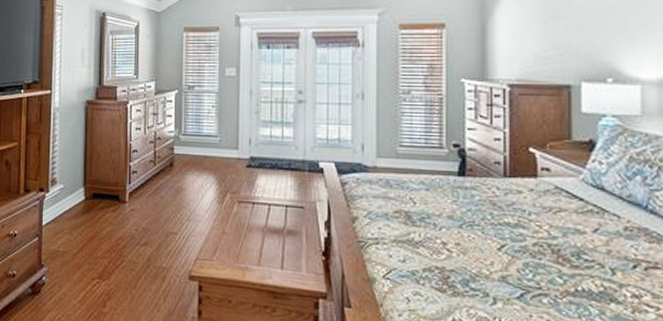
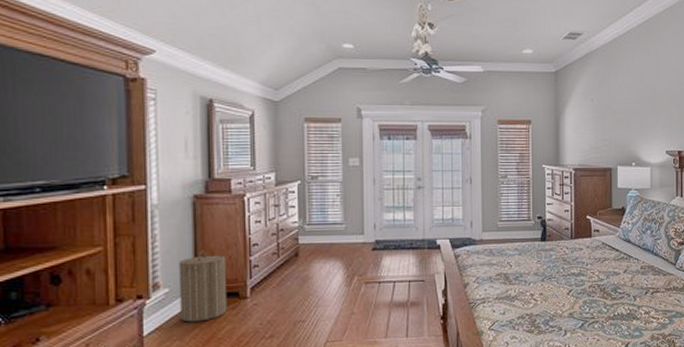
laundry hamper: none [71,152,110,220] -> present [179,250,227,322]

